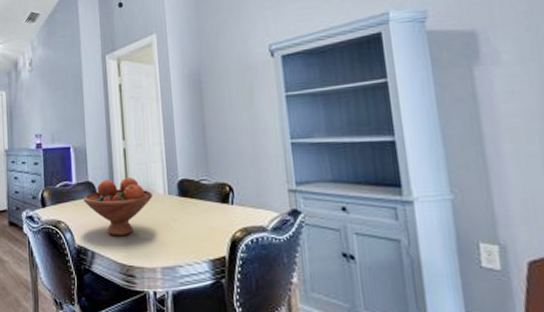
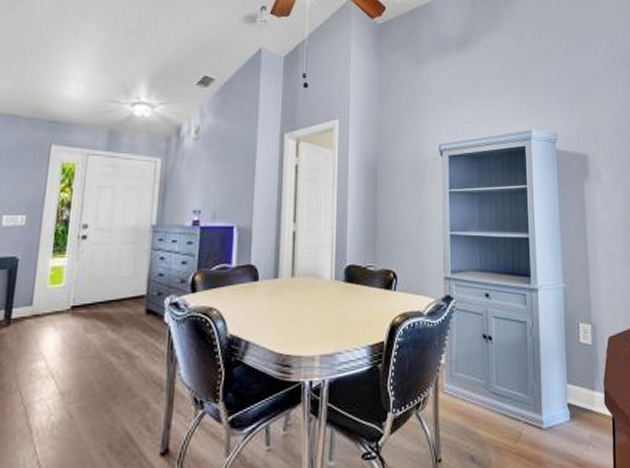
fruit bowl: present [83,178,153,237] -> none [242,262,319,324]

